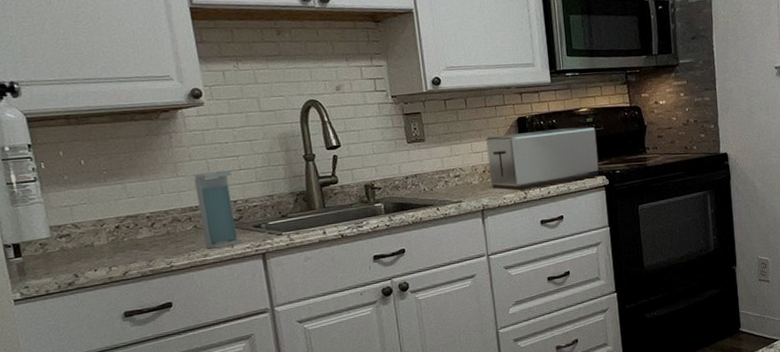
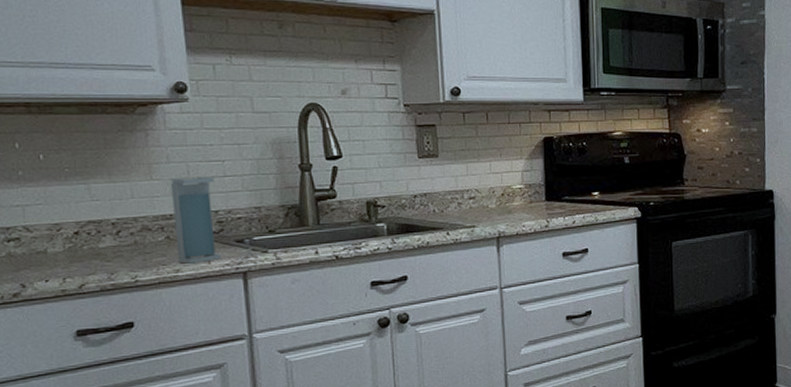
toaster: present [486,126,600,191] -> none [507,151,632,218]

